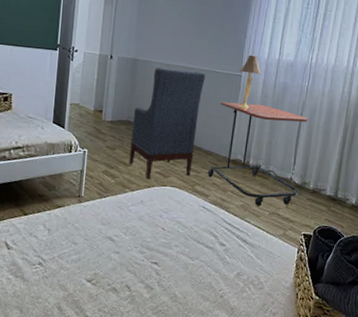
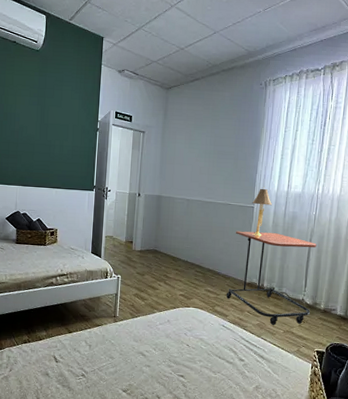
armchair: present [129,68,206,180] -> none [156,203,222,301]

